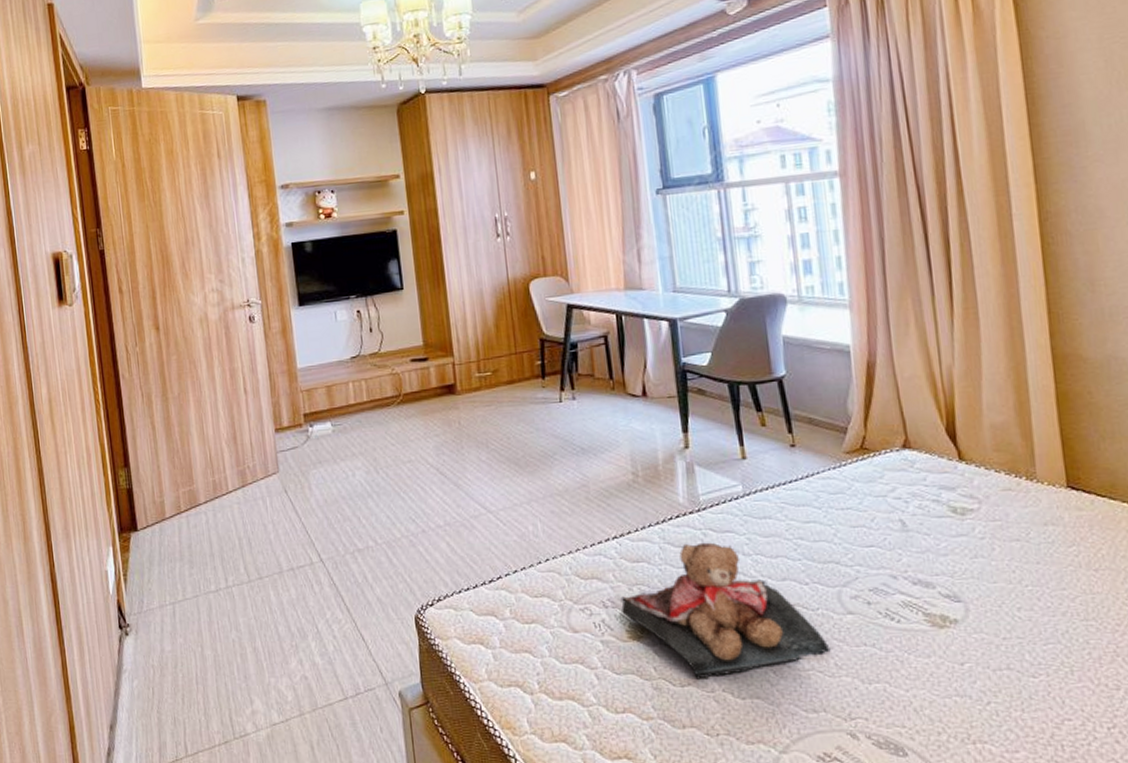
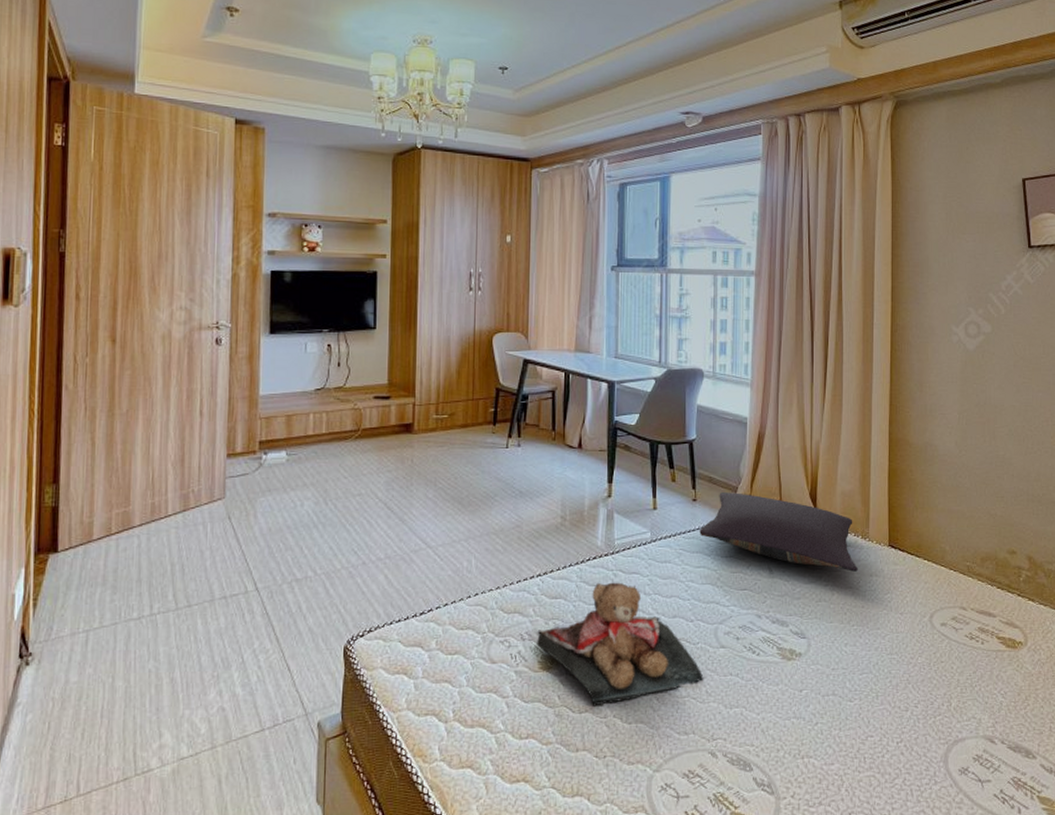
pillow: none [803,434,1025,521] -> present [699,492,858,572]

